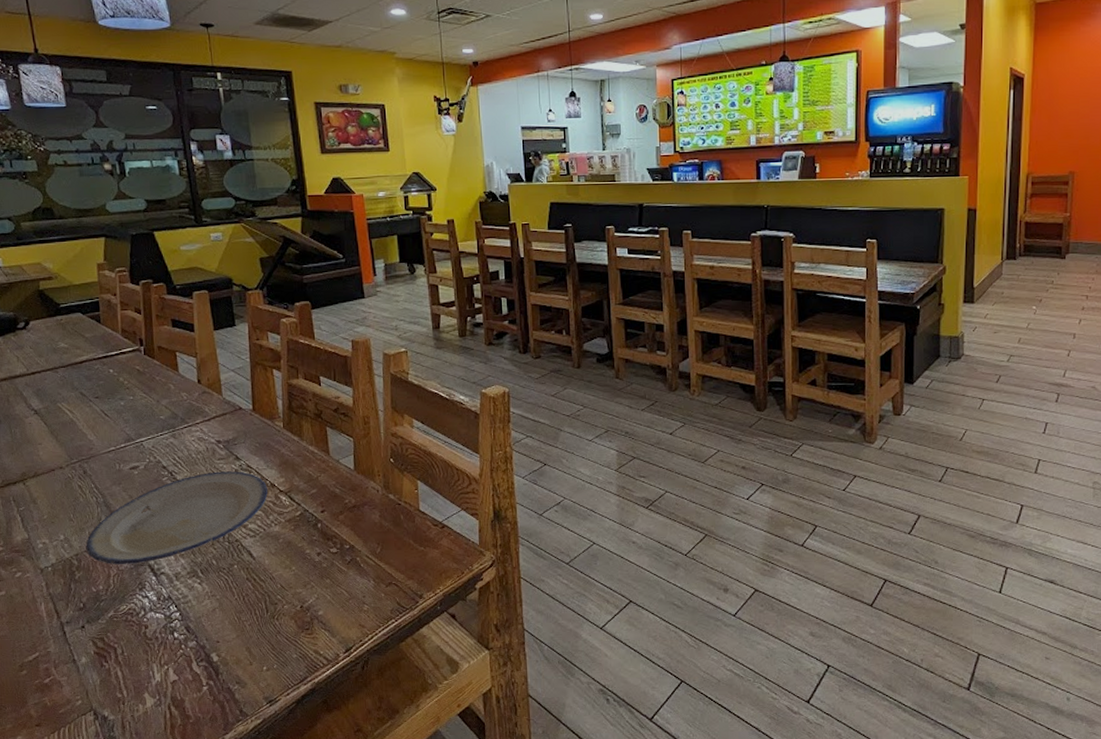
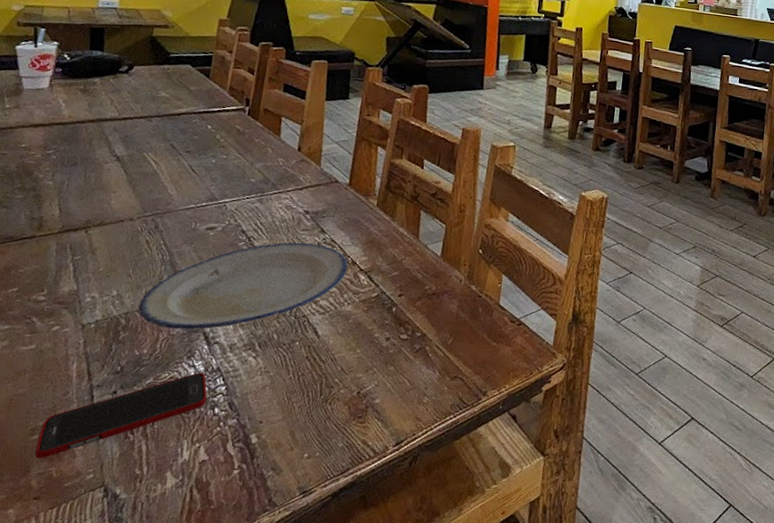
cell phone: none [26,602,165,691] -> present [34,372,207,459]

